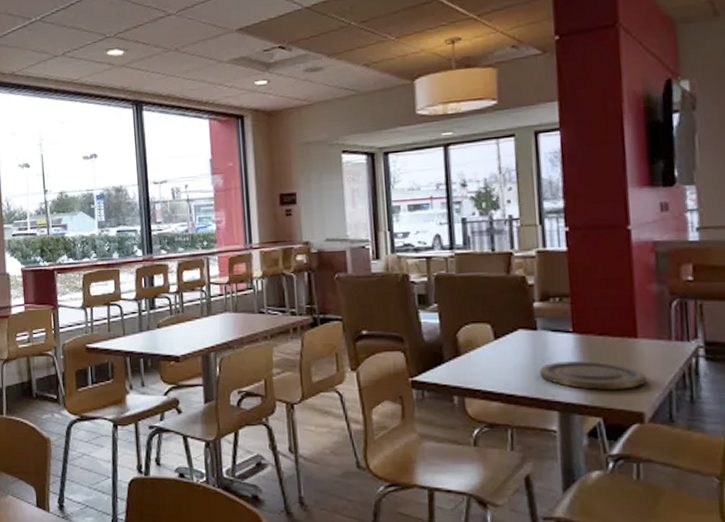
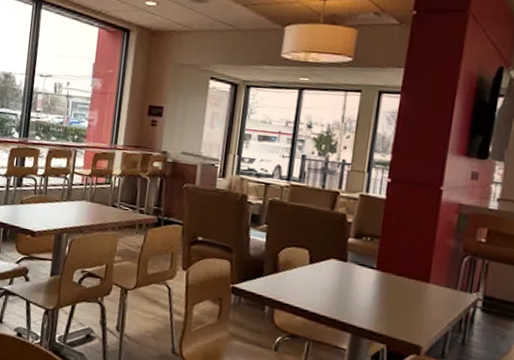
plate: present [540,360,646,391] -> none [342,291,429,325]

